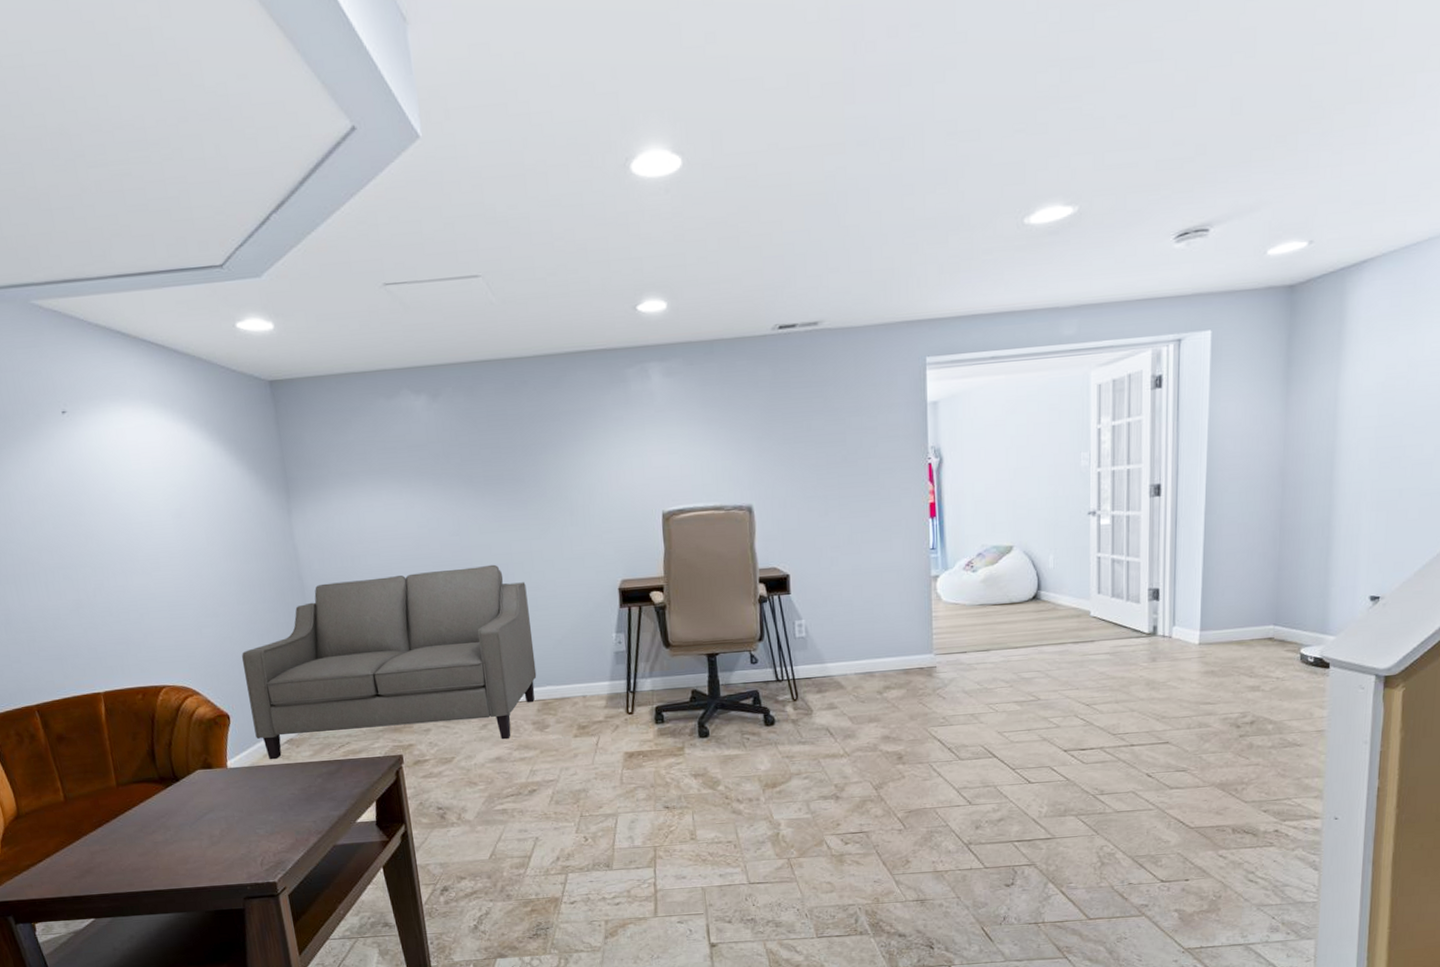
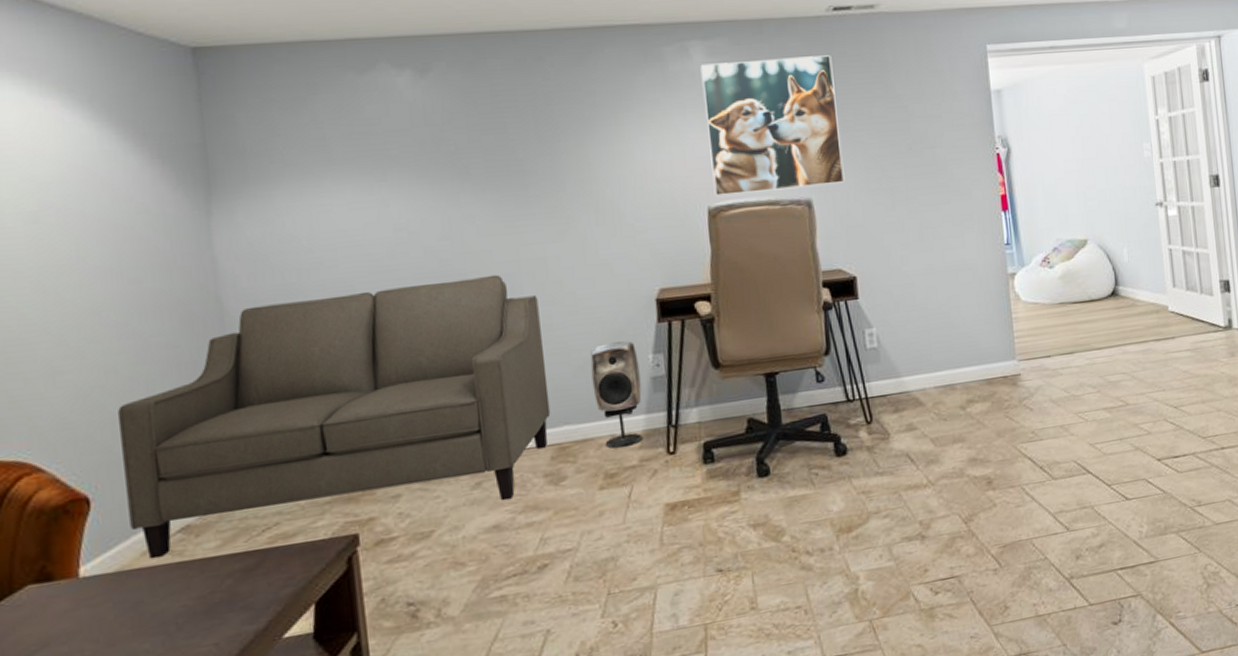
speaker: none [566,621,608,707] -> present [590,341,643,449]
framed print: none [658,372,783,503] -> present [700,55,845,197]

